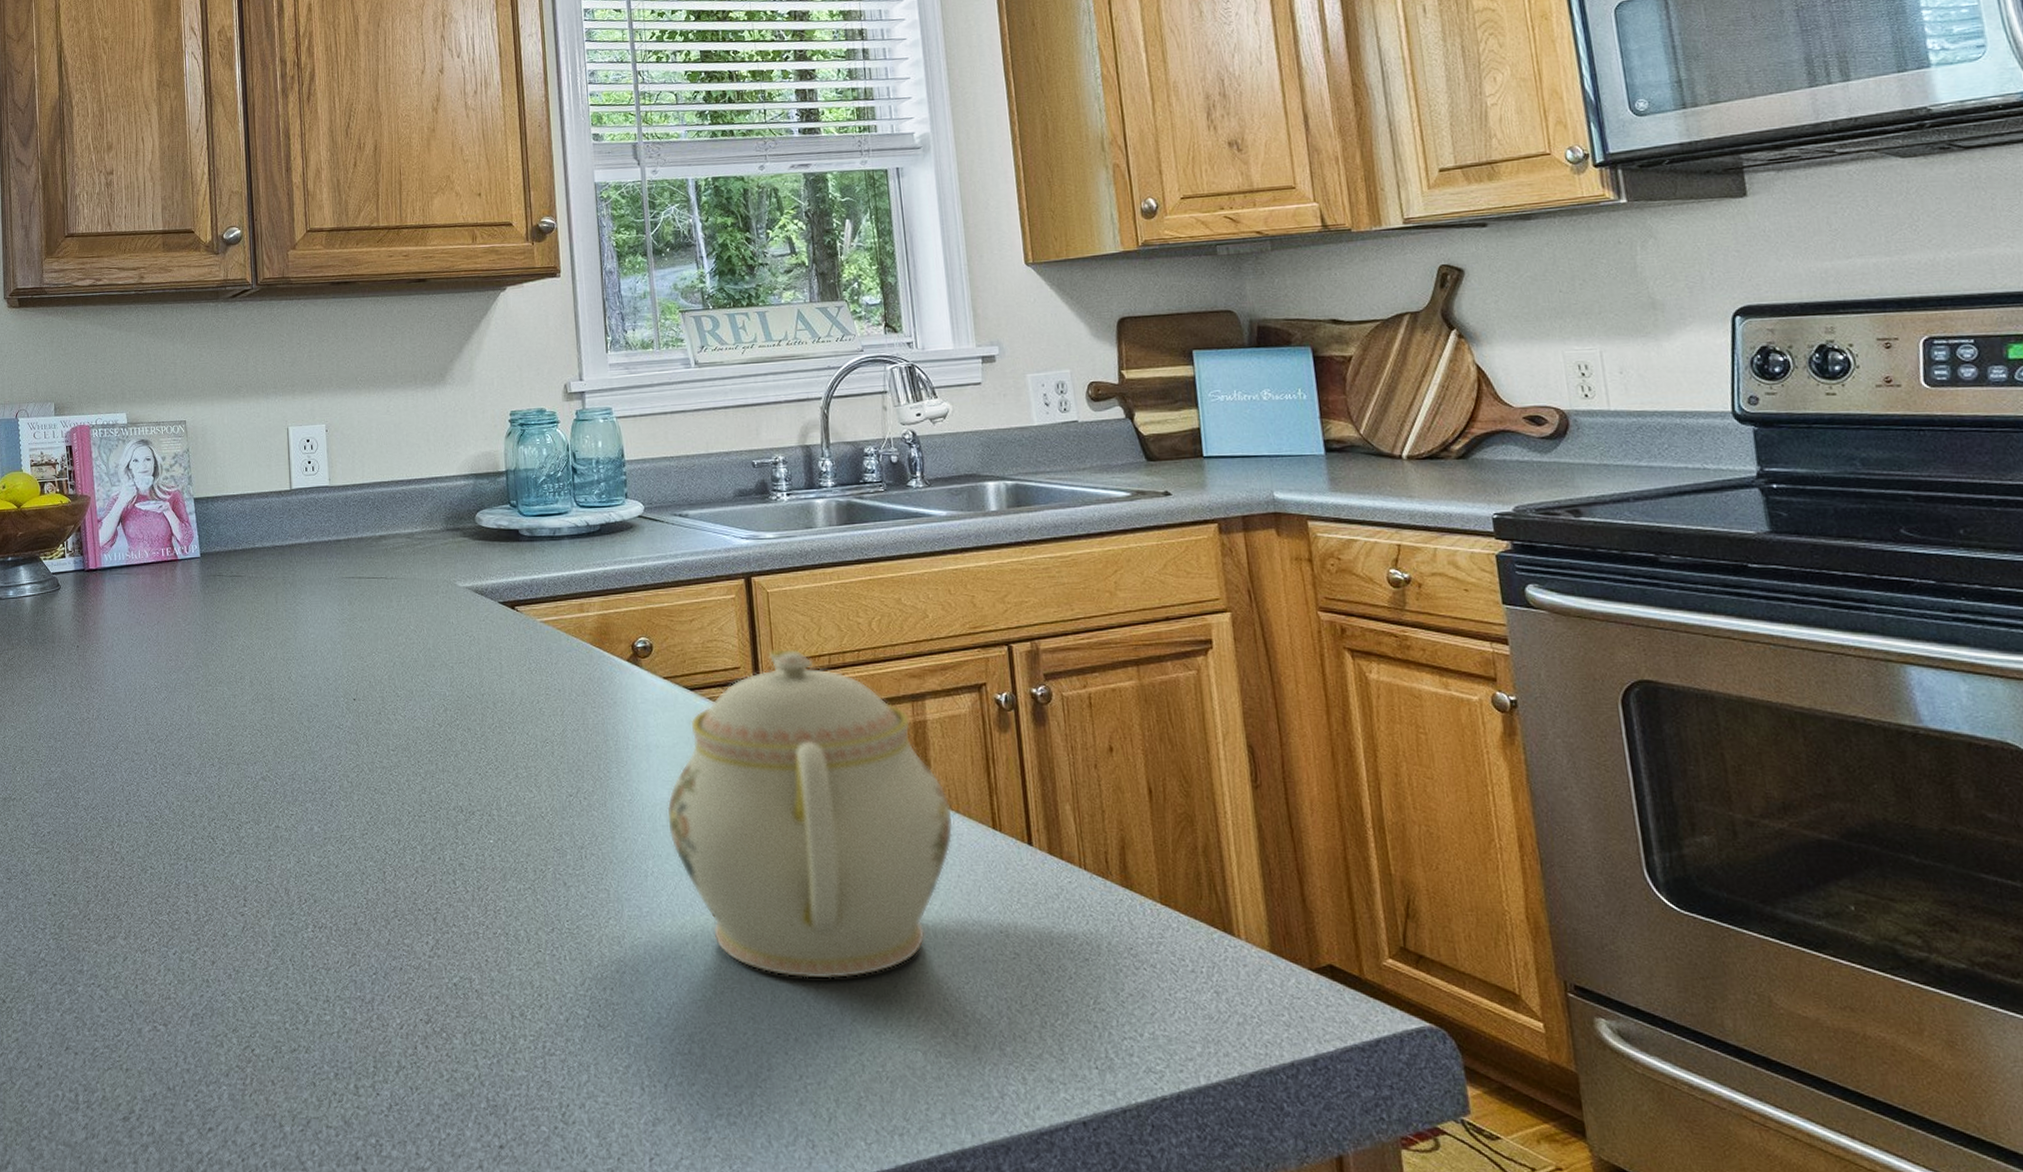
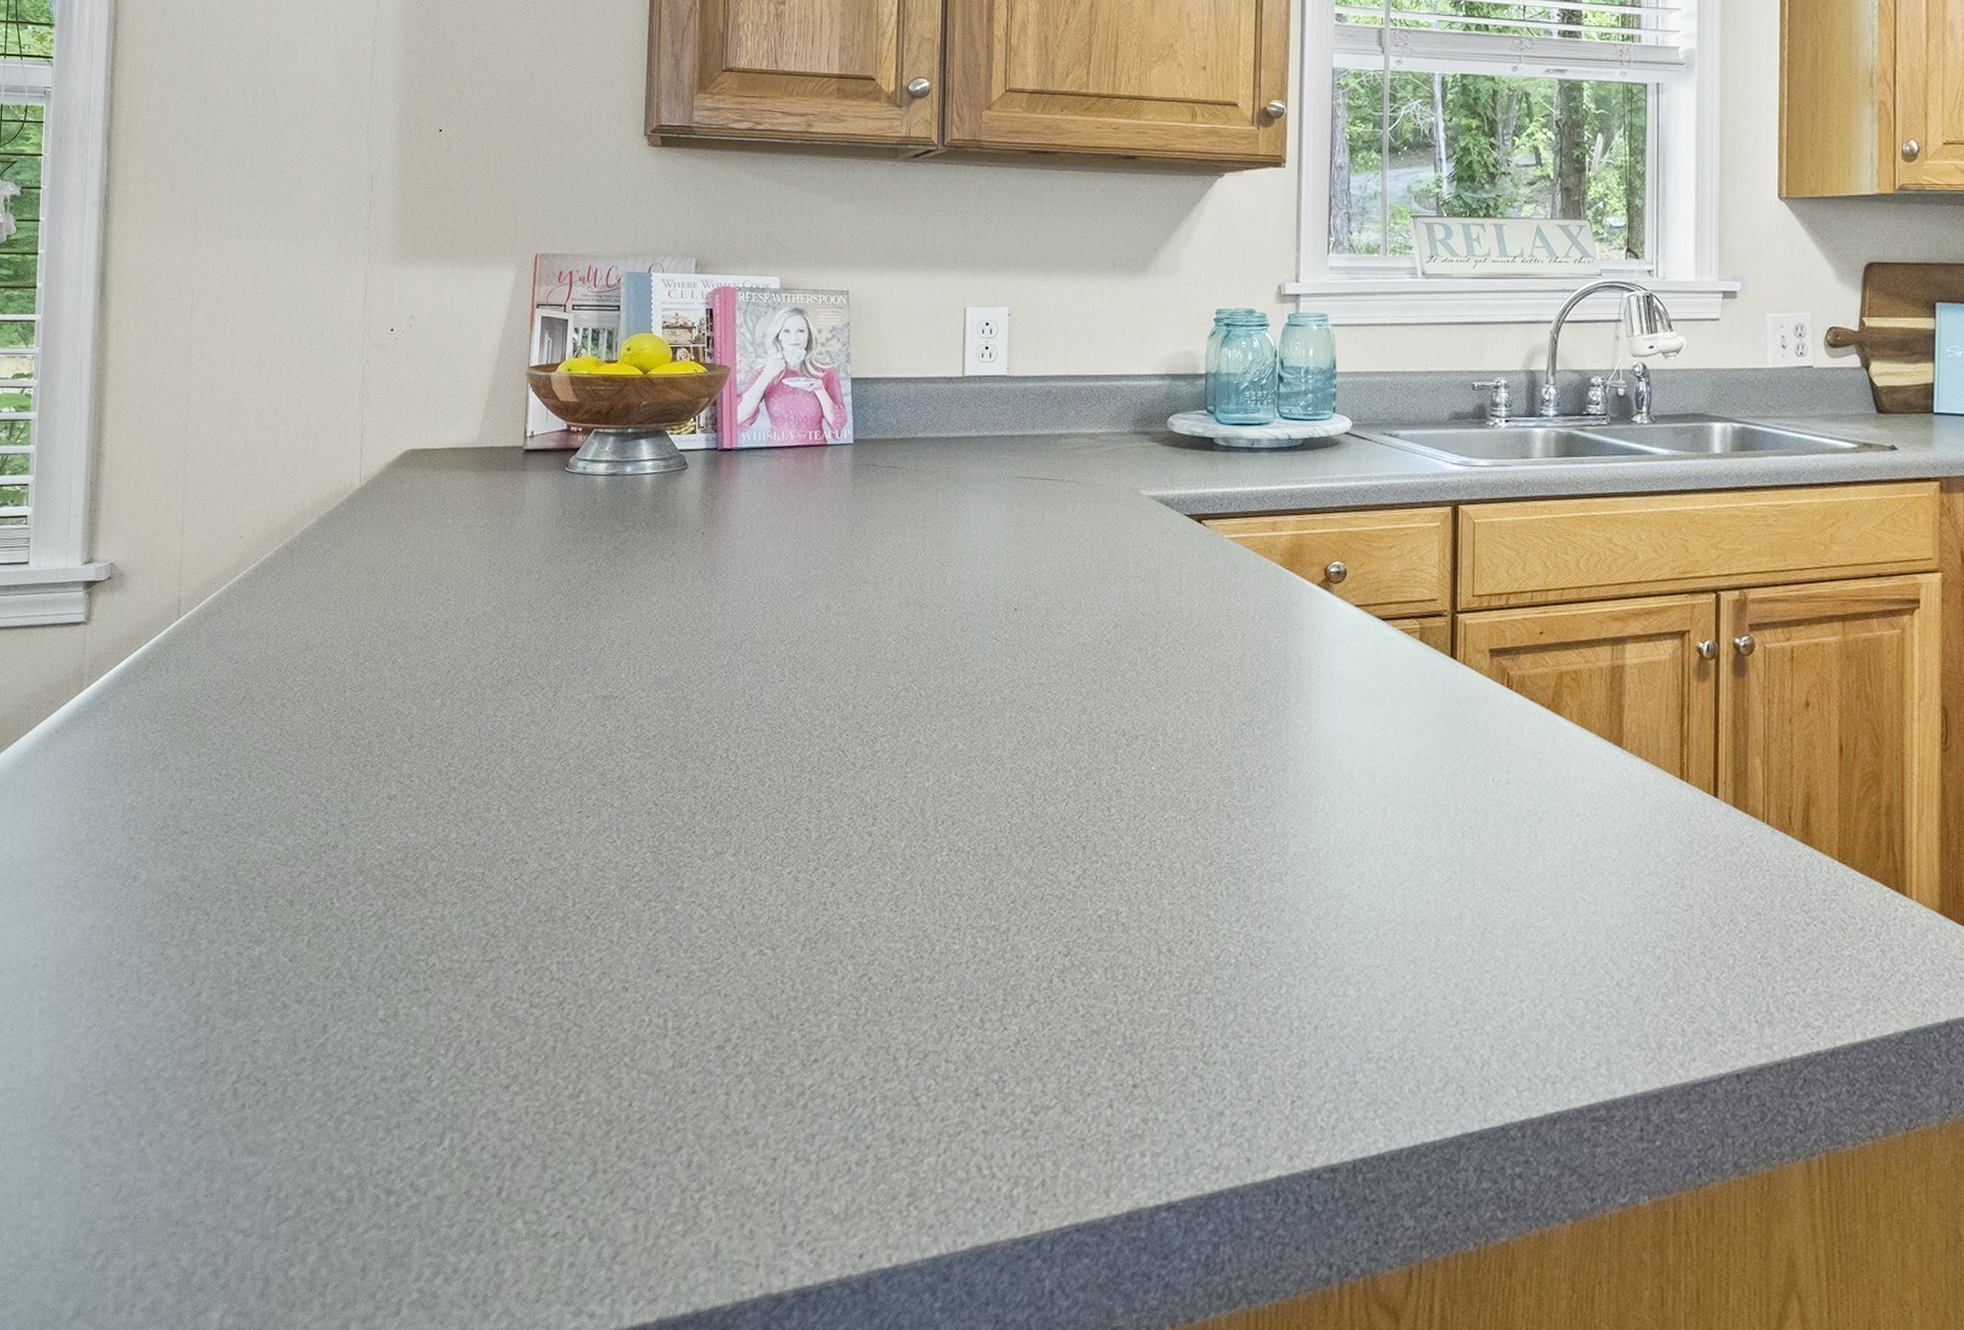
teapot: present [666,649,953,979] -> none [1344,582,1640,925]

